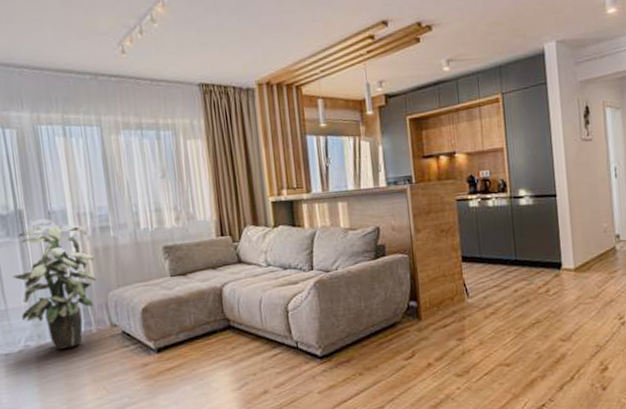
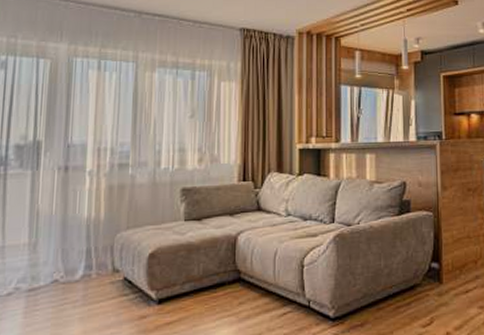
indoor plant: present [13,219,96,351] -> none [17,152,108,296]

